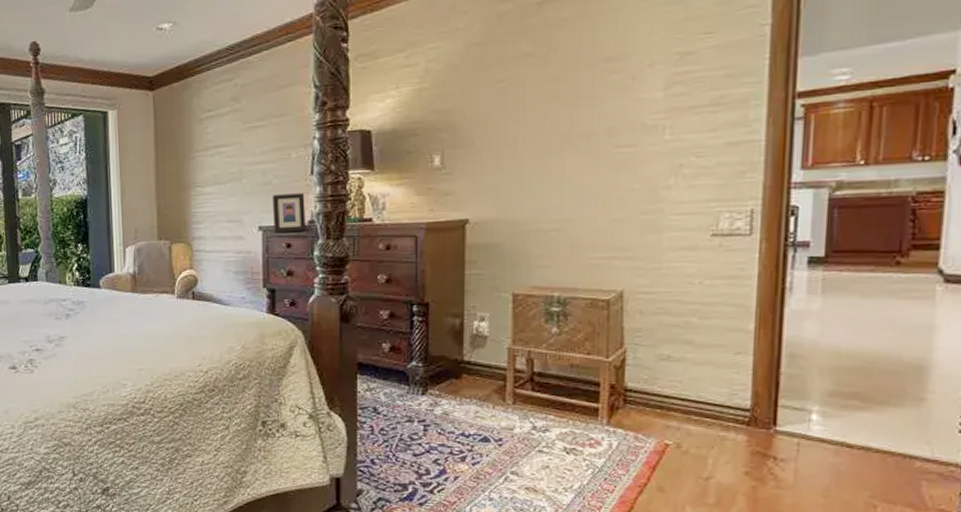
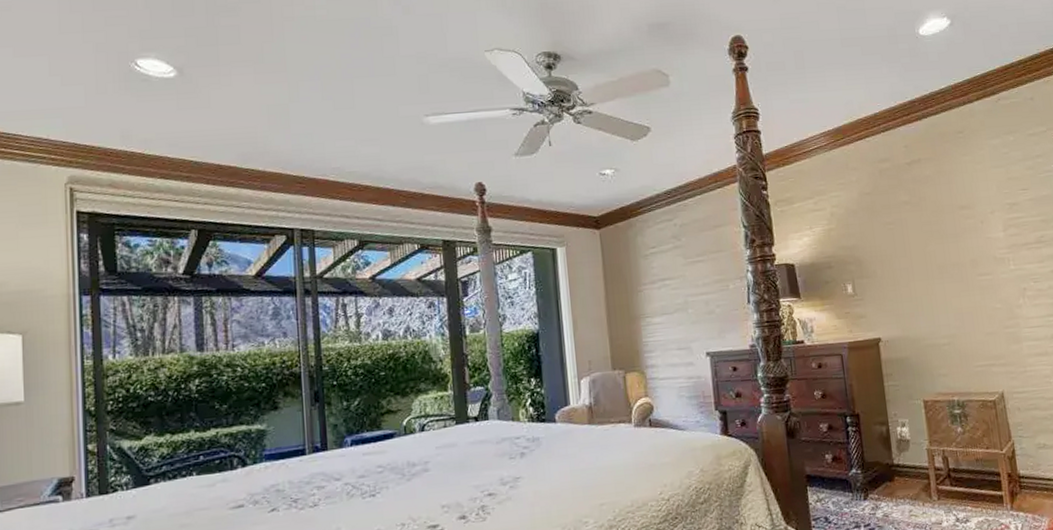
picture frame: present [272,193,306,234] -> none [715,320,748,359]

